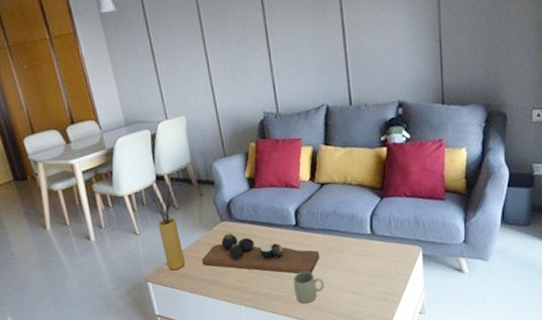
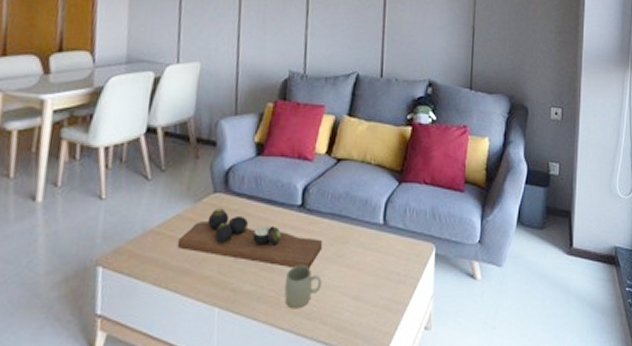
vase: present [148,174,186,271] -> none [130,126,170,252]

